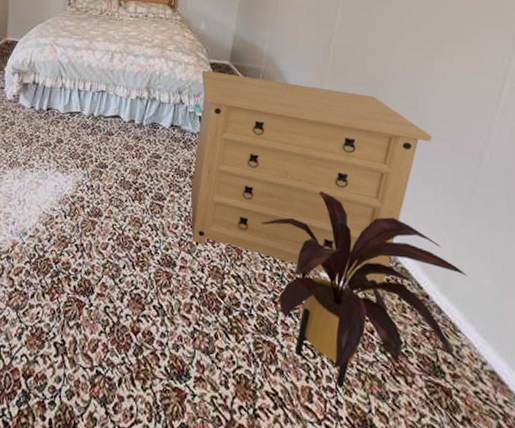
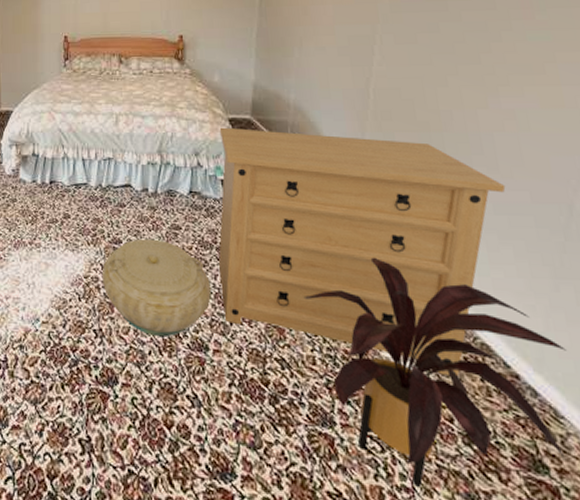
basket: none [87,164,182,254] -> present [101,238,211,337]

